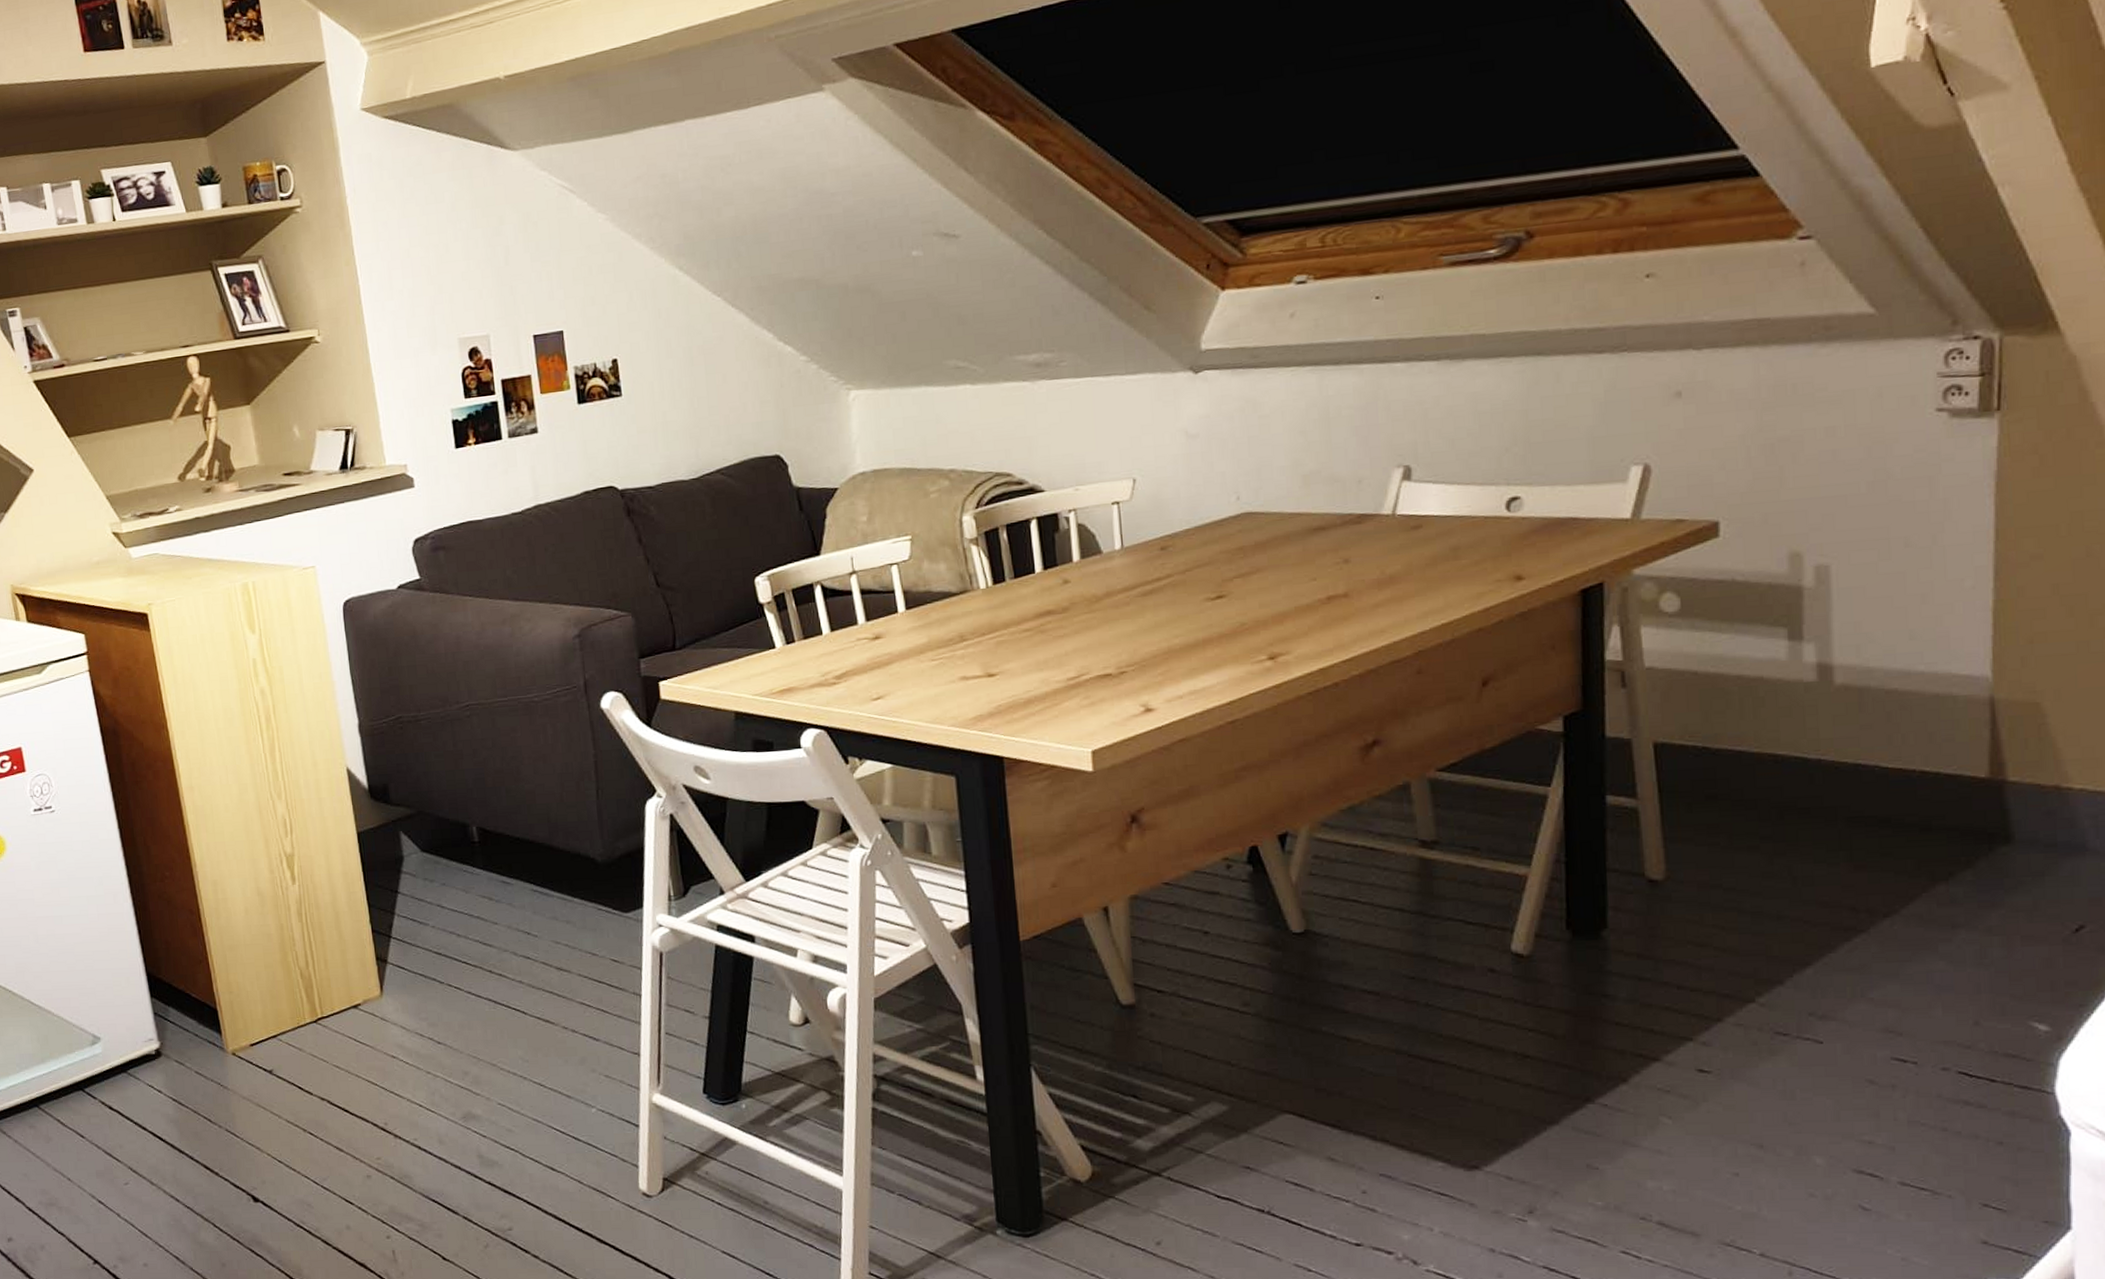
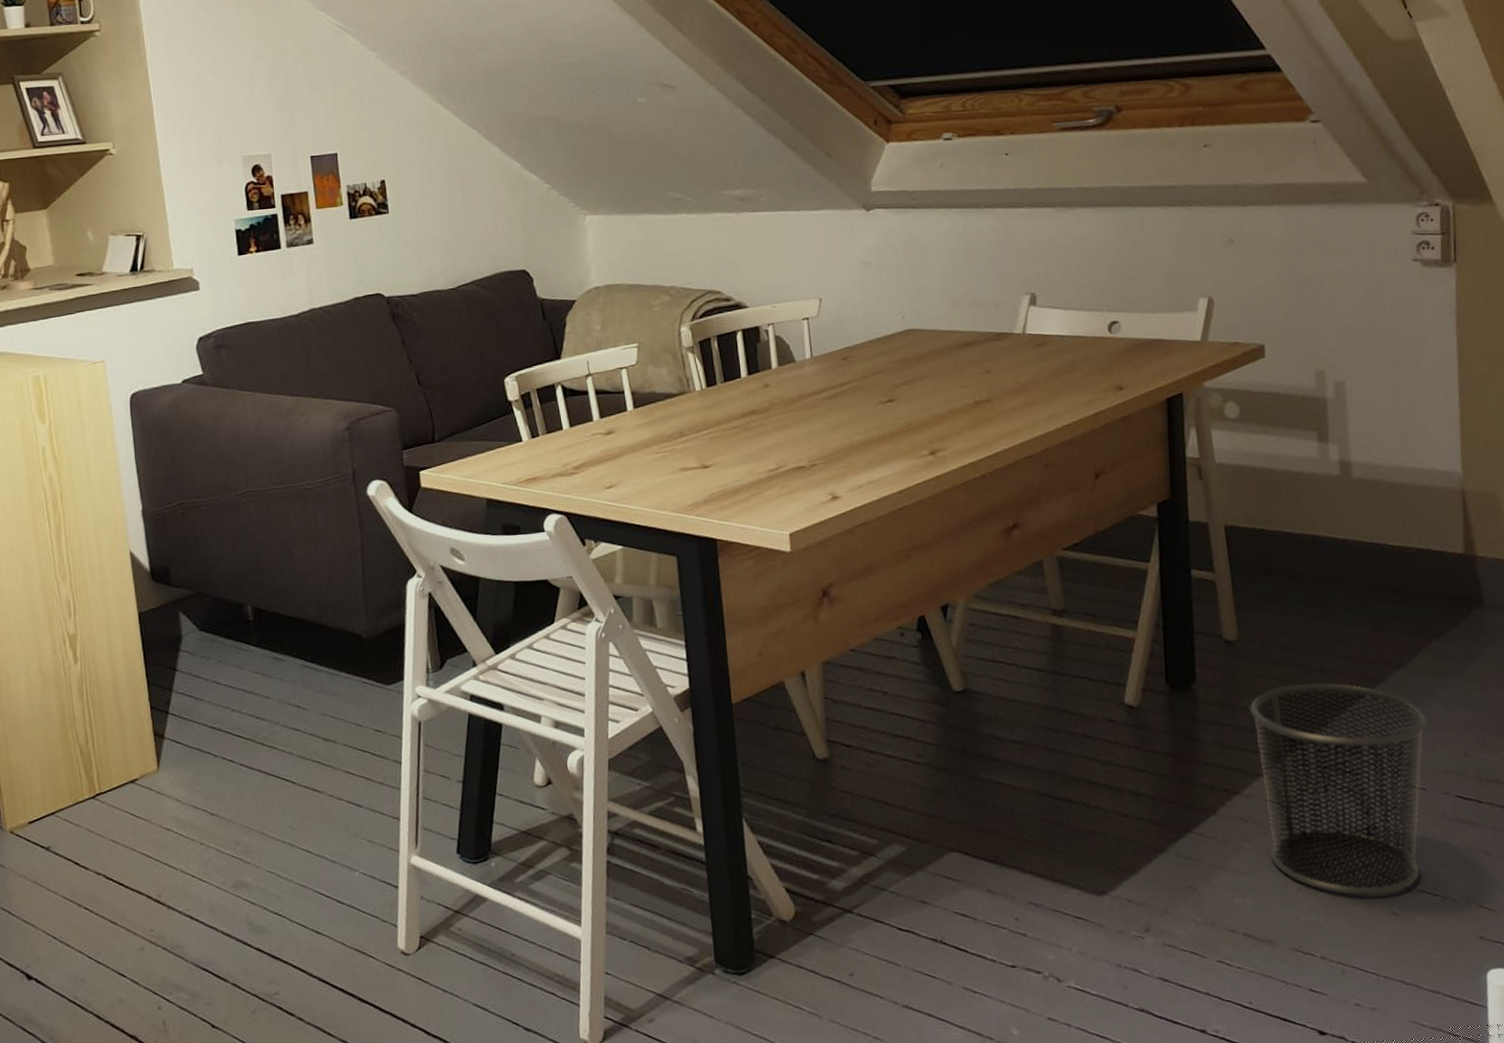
waste bin: none [1677,933,1924,1186] -> present [1249,683,1428,896]

